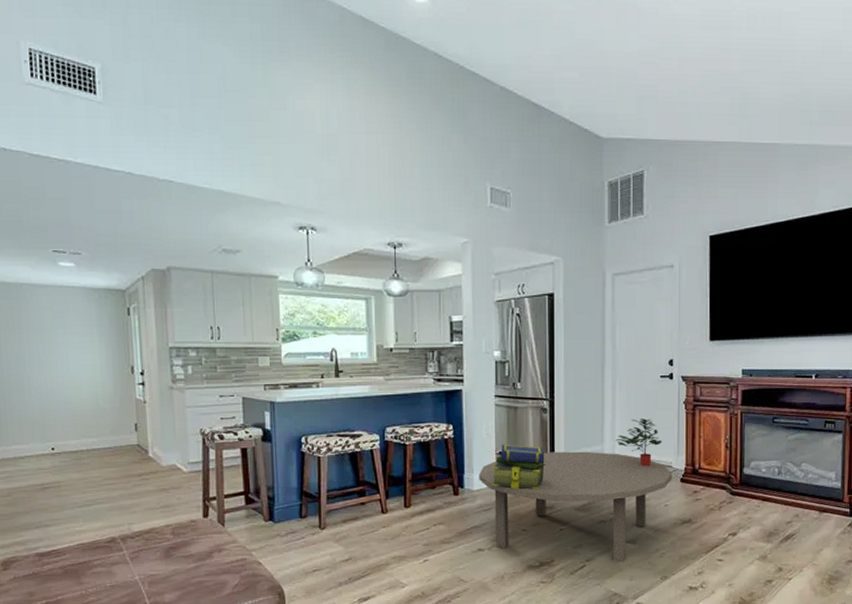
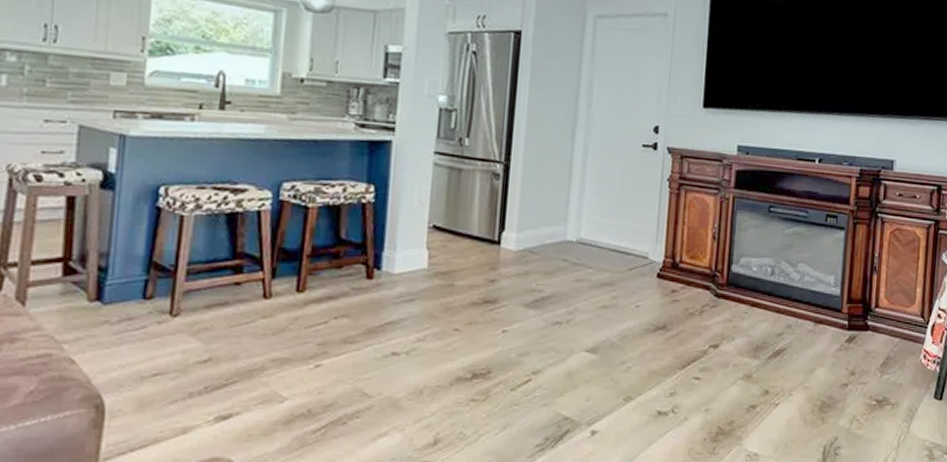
coffee table: present [479,451,673,563] -> none [402,229,648,378]
stack of books: present [492,444,546,490] -> none [419,215,493,277]
potted plant: present [615,418,662,467] -> none [581,195,638,257]

